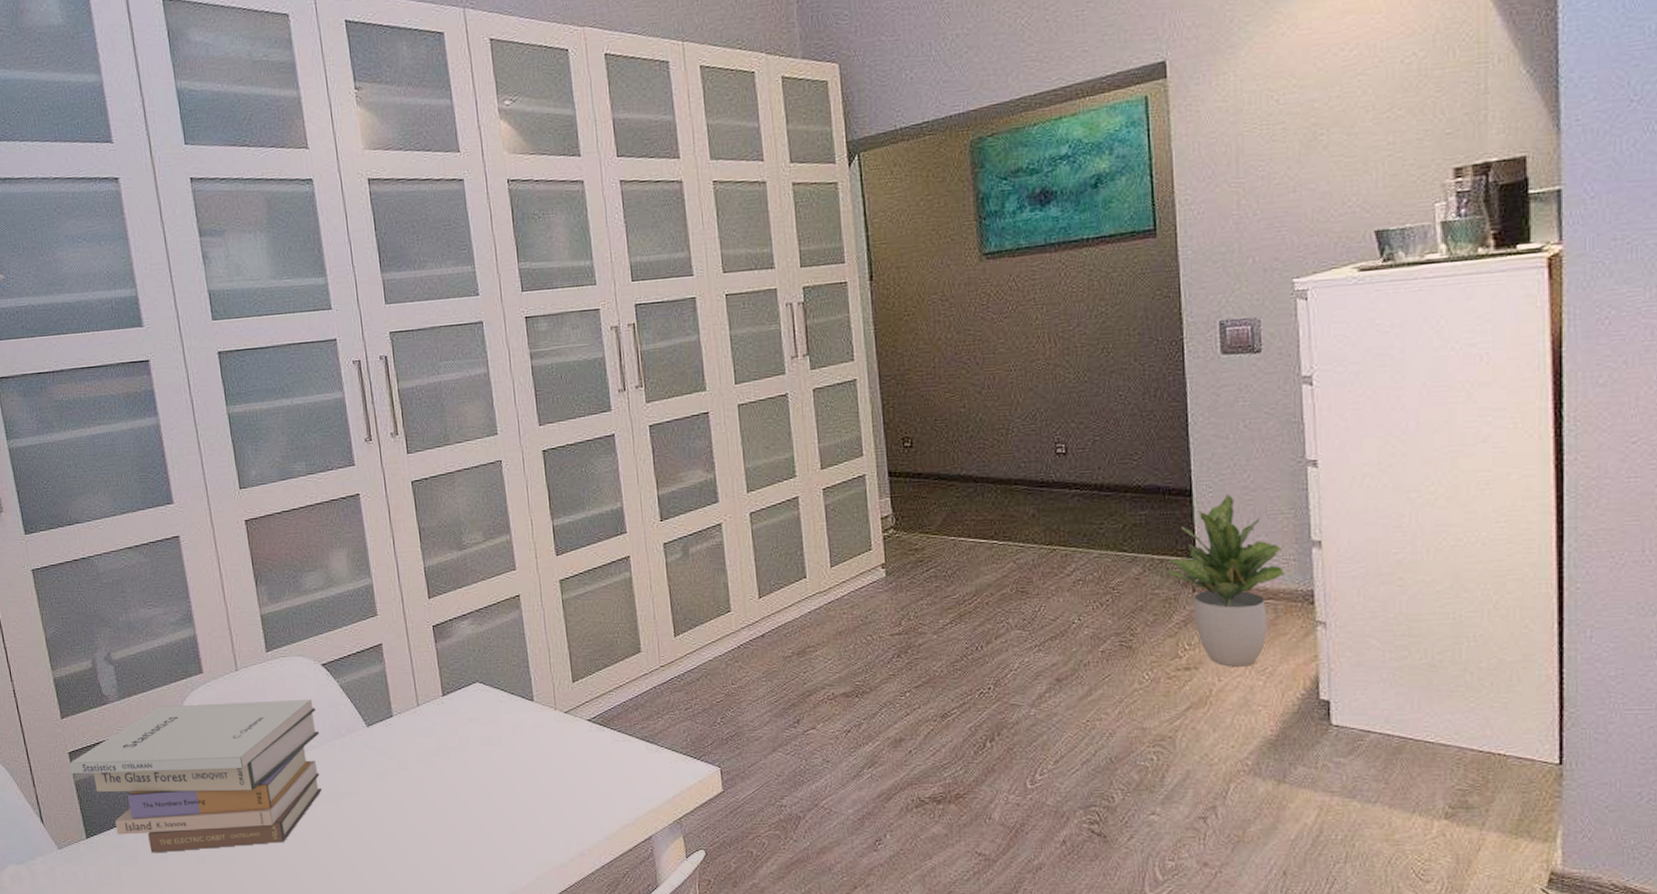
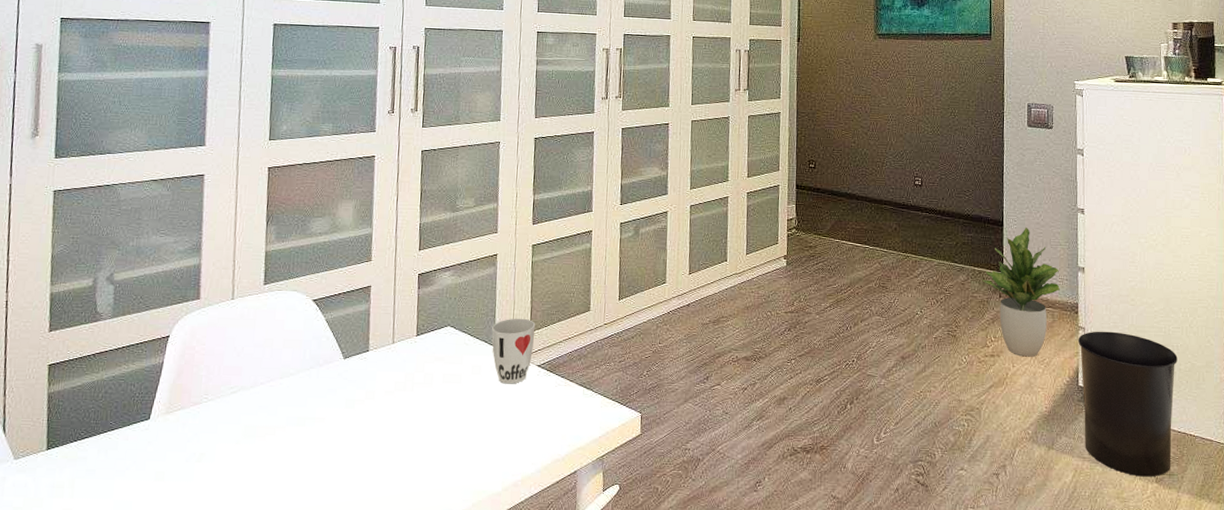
books: present [68,699,322,853] -> none [45,327,300,468]
cup: none [527,666,580,743] -> present [491,318,536,384]
waste bin: none [1316,624,1475,812] -> present [1078,331,1178,477]

